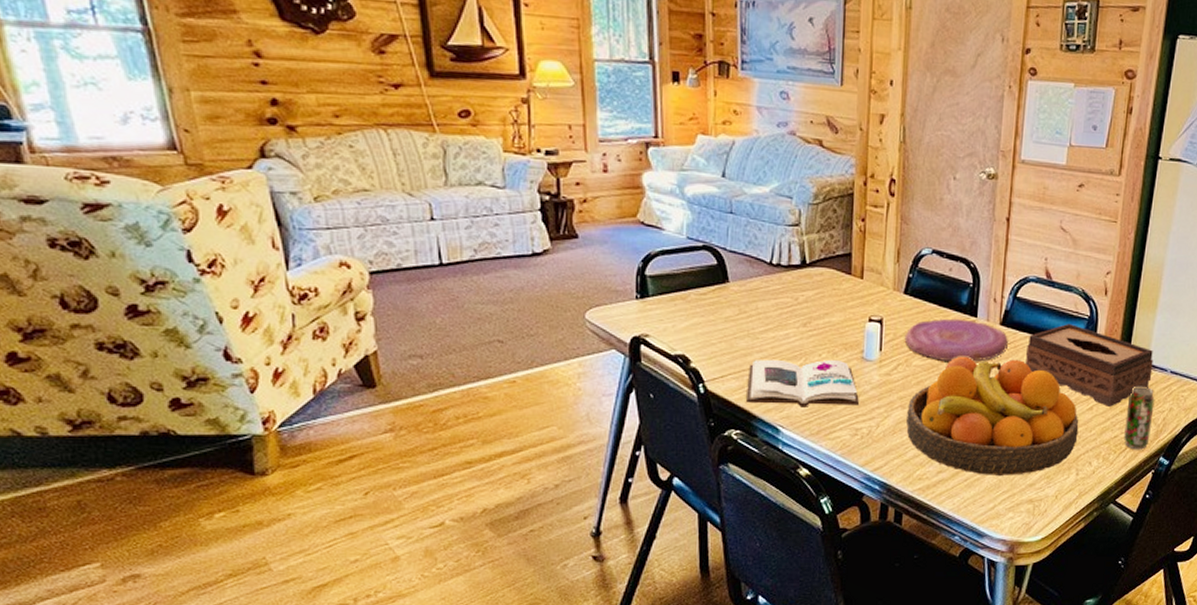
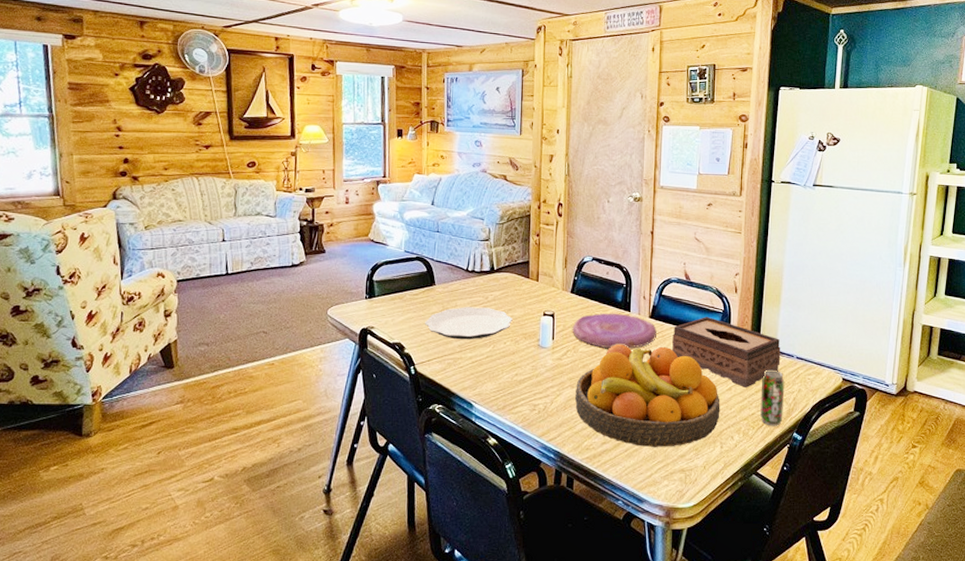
plate: none [716,310,830,351] -> present [425,307,513,340]
book: present [747,359,859,408] -> none [447,346,536,386]

